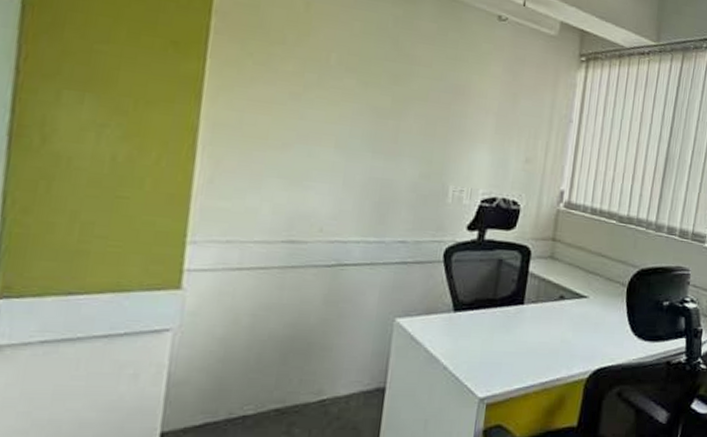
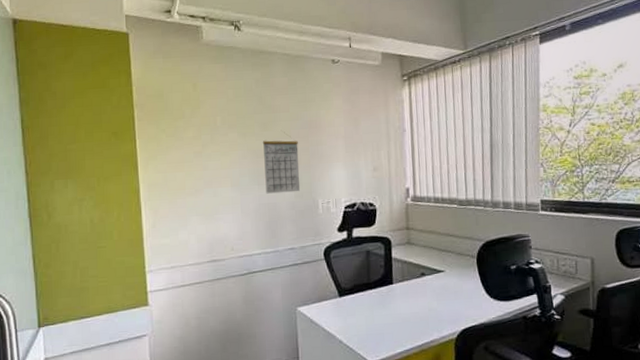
calendar: none [381,91,436,171] -> present [262,131,301,194]

